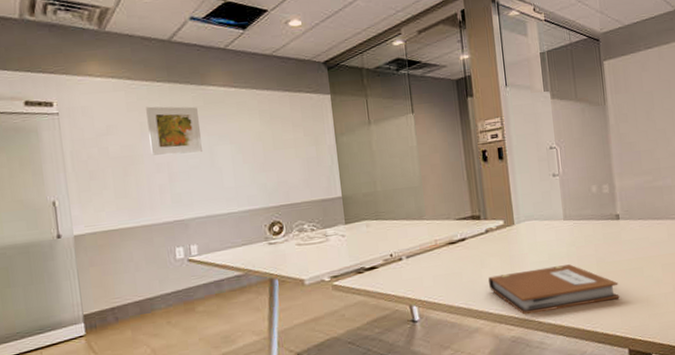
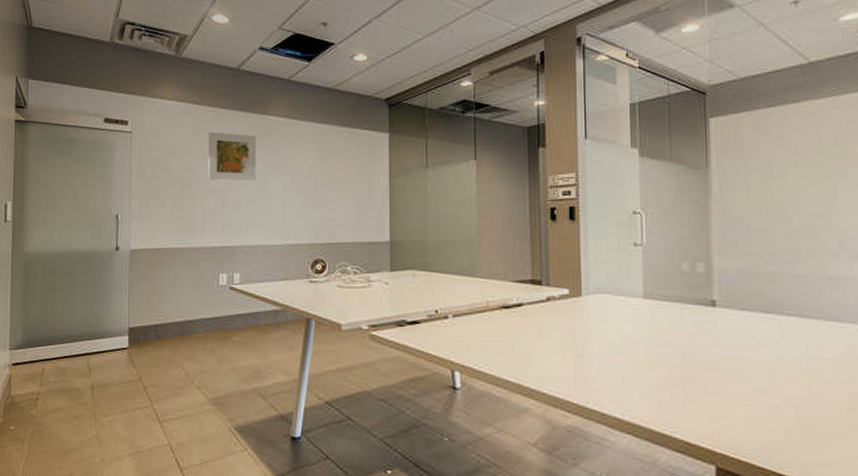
notebook: present [488,264,620,314] -> none [545,351,709,403]

